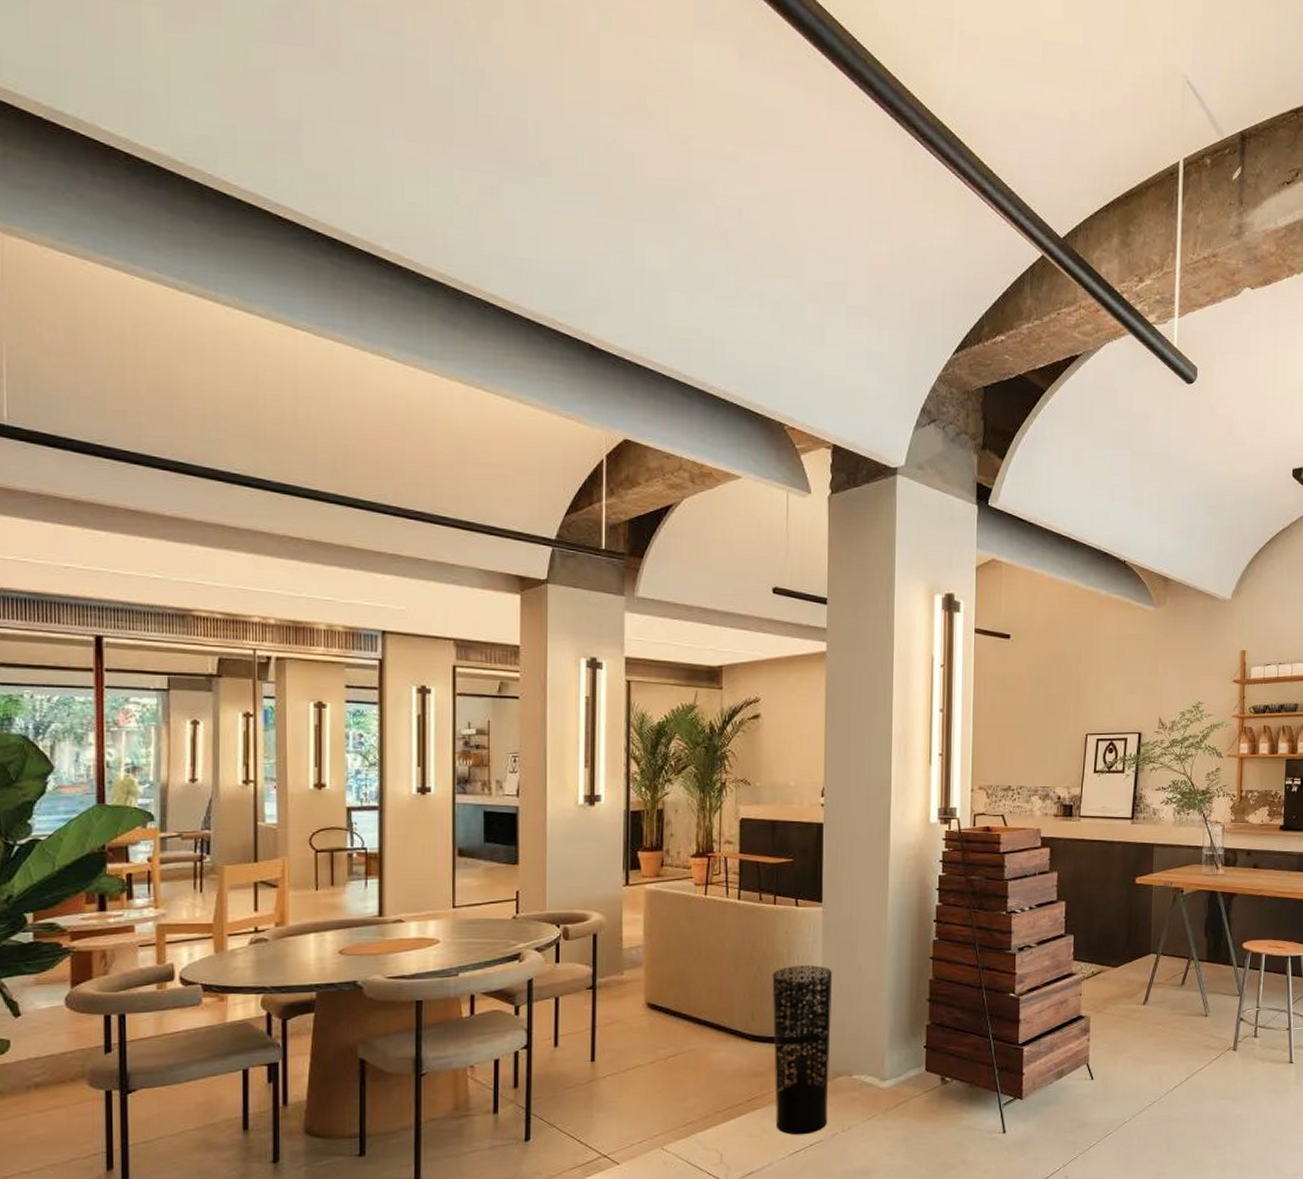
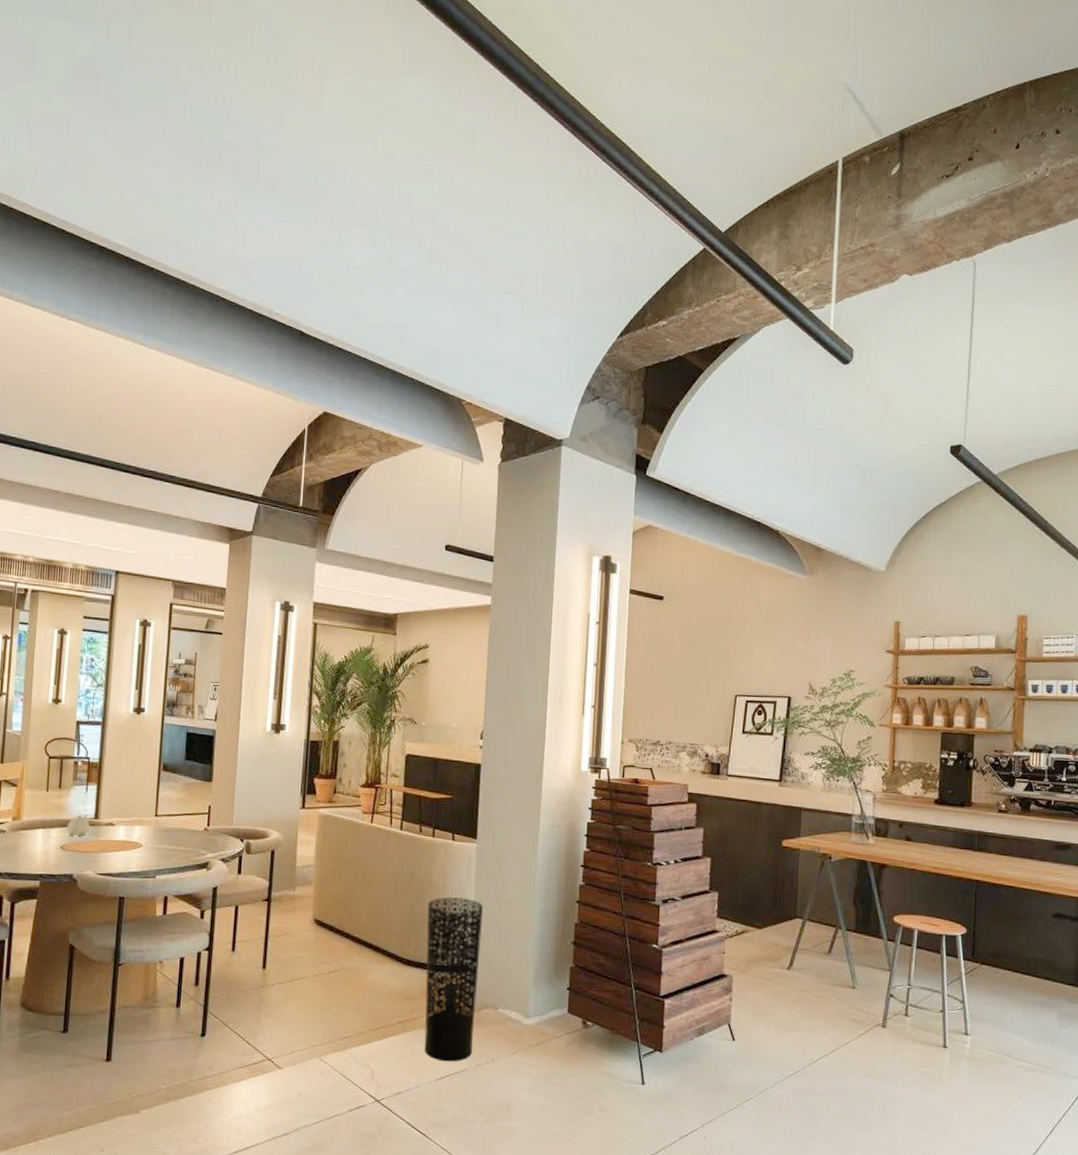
teapot: none [345,912,374,939] -> present [66,814,90,837]

